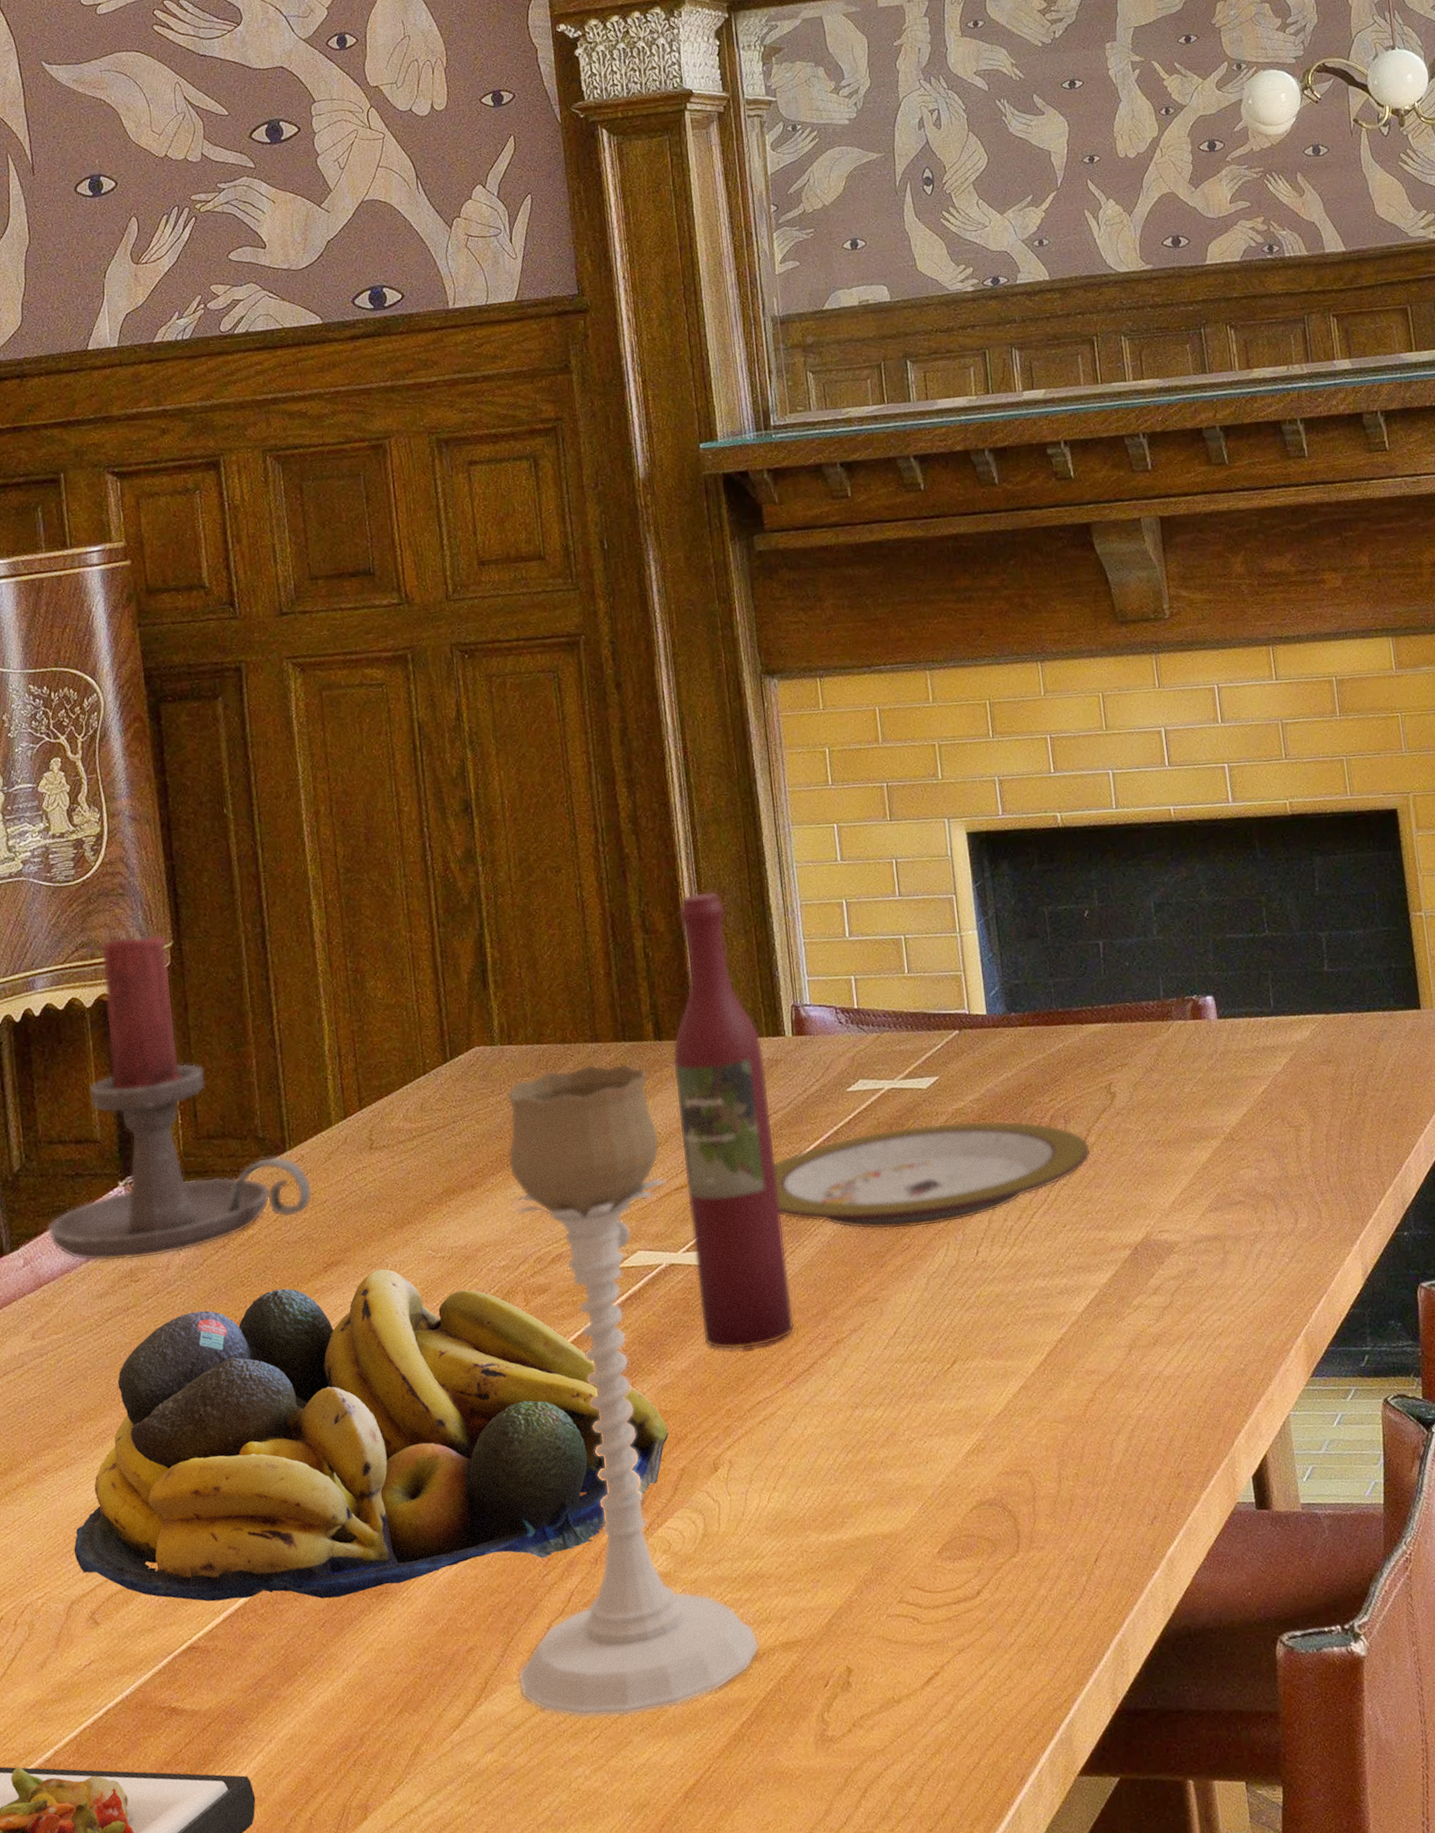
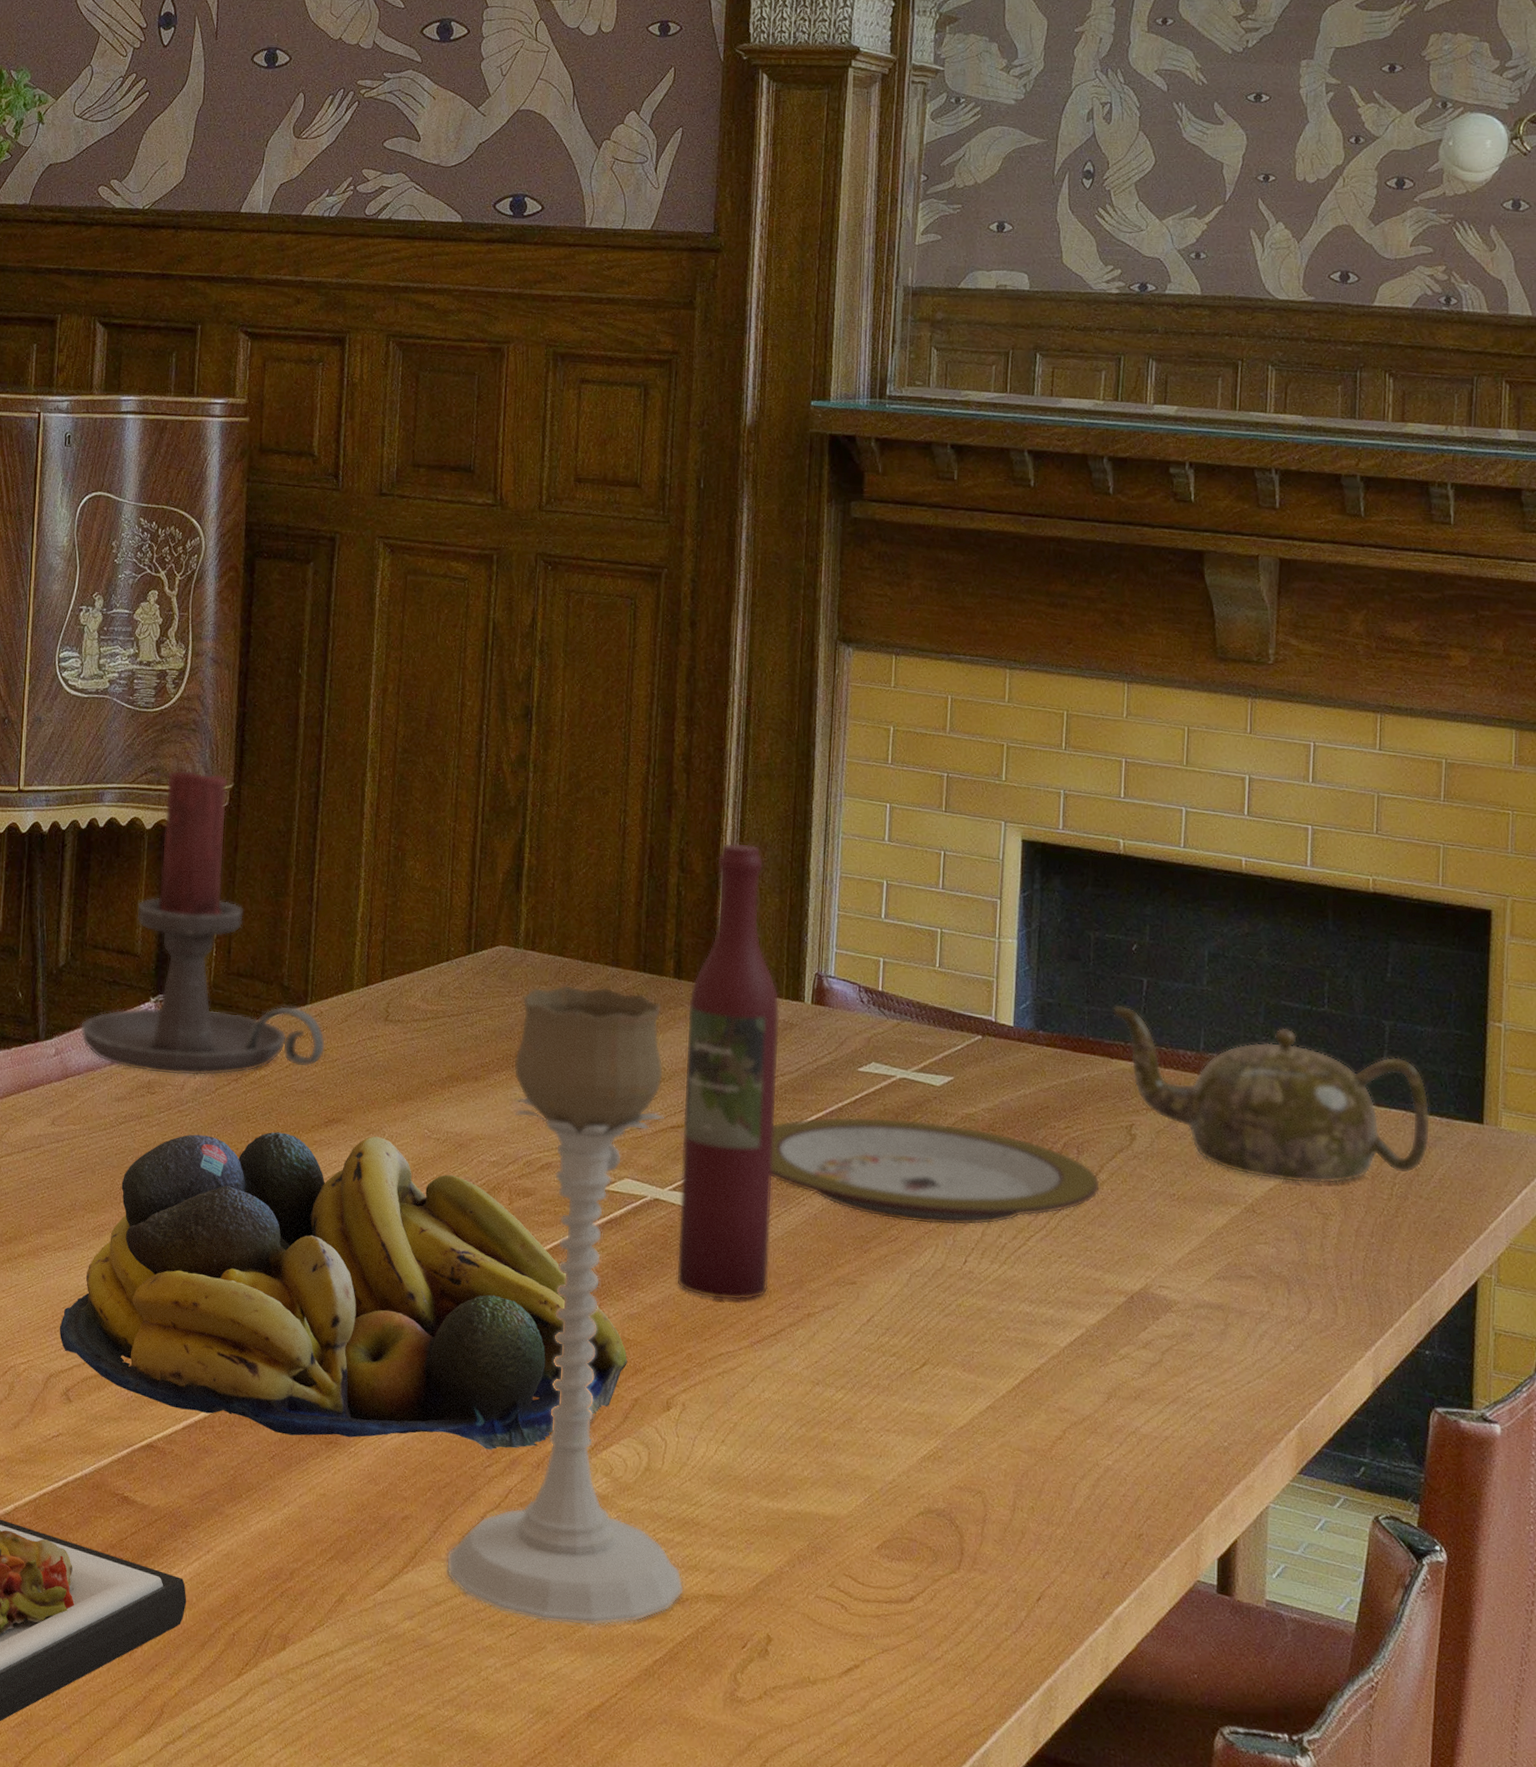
teapot: none [1075,959,1377,1107] -> present [1112,1005,1431,1184]

